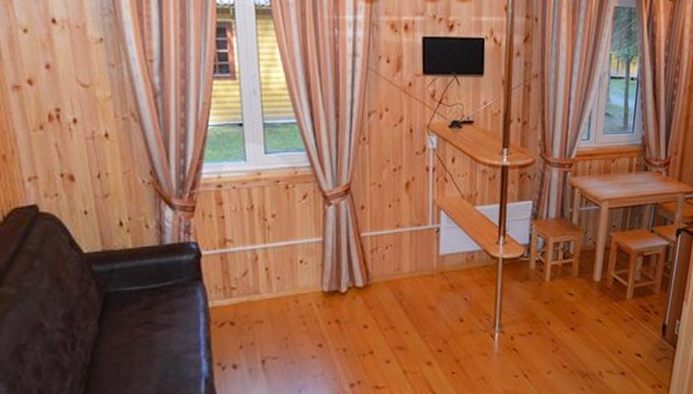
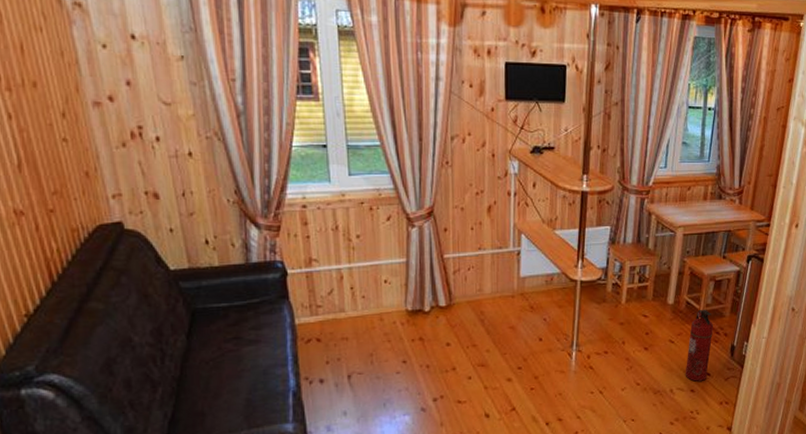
fire extinguisher: none [614,286,644,363] -> present [685,309,714,382]

